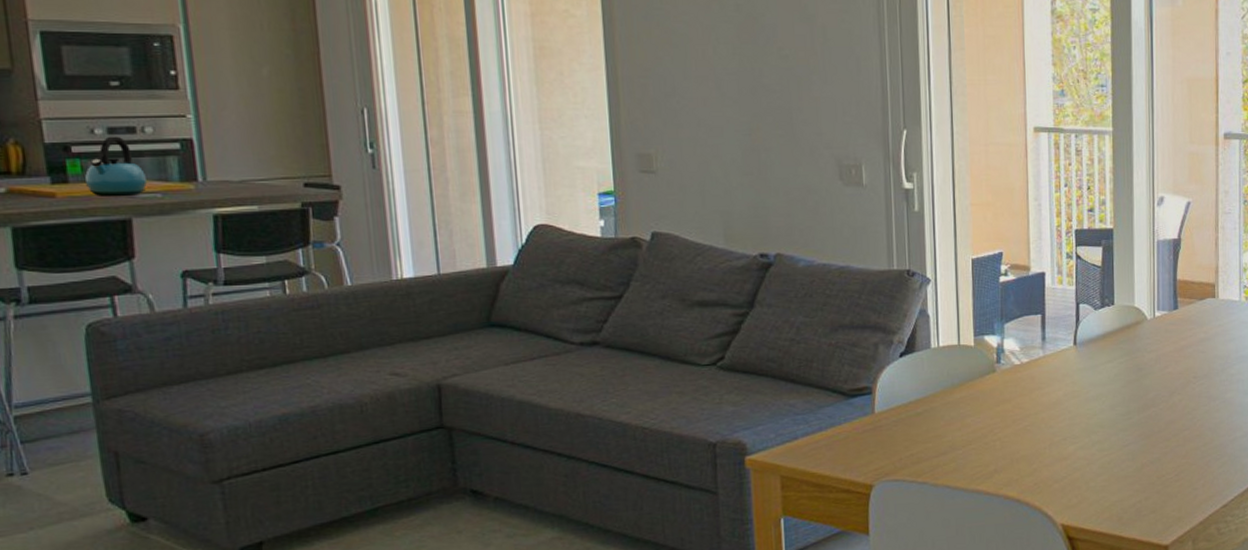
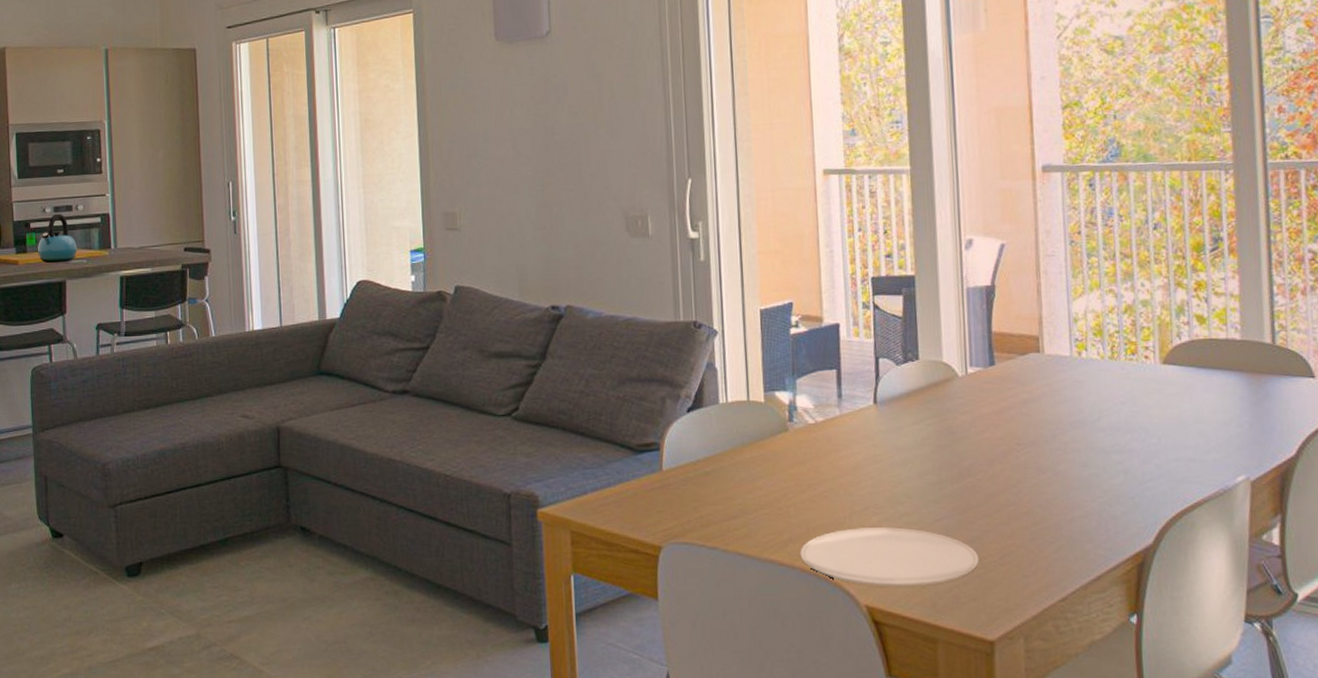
plate: none [1004,454,1159,507] -> present [800,527,980,587]

